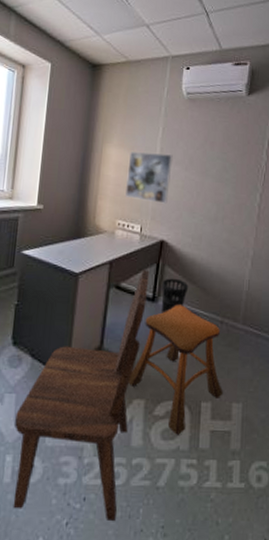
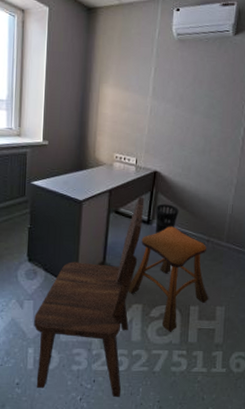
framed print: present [125,152,173,204] -> none [122,91,164,138]

